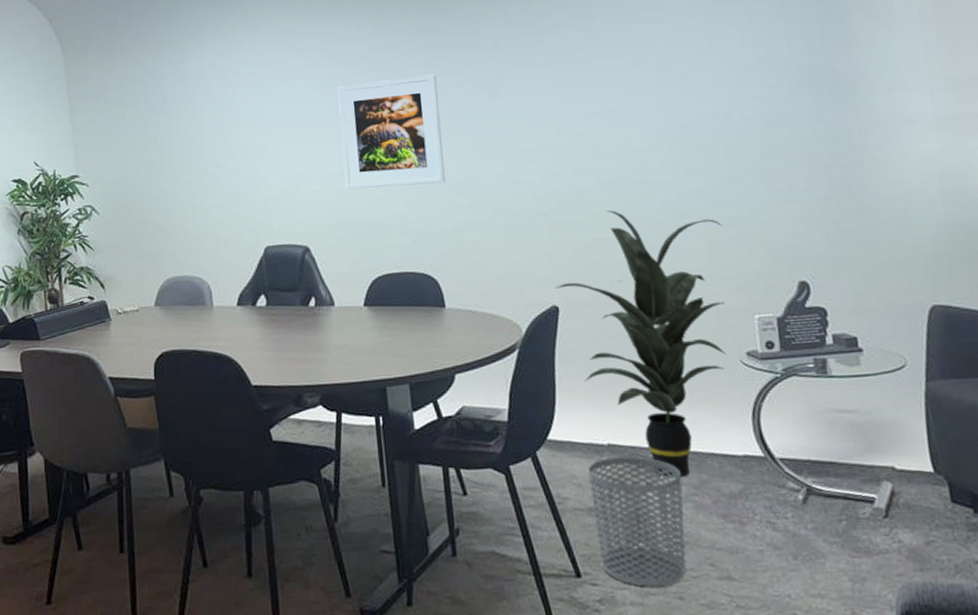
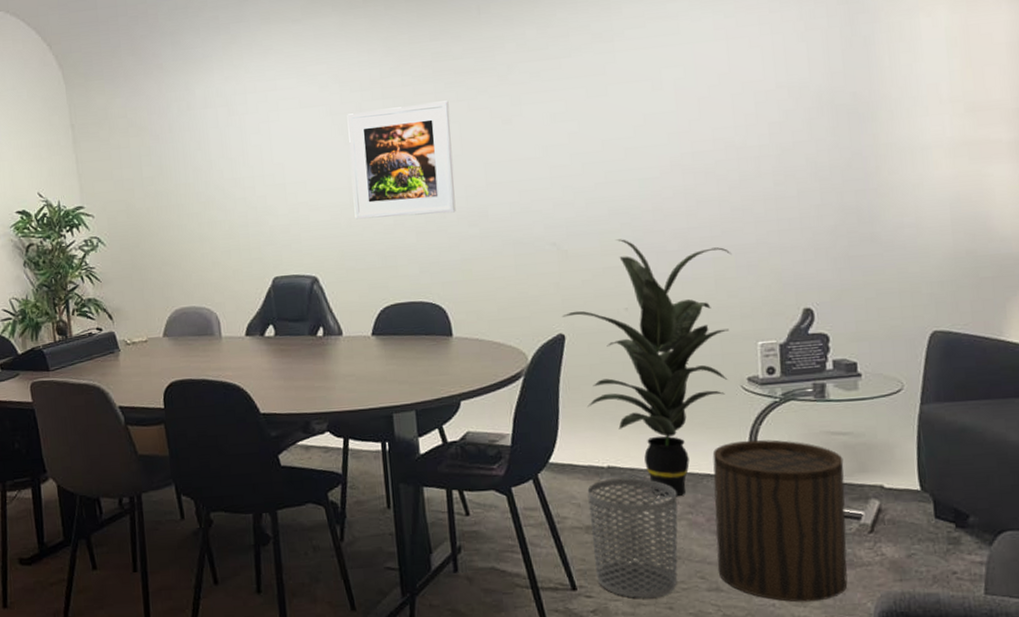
stool: none [715,417,866,593] -> present [712,439,848,602]

